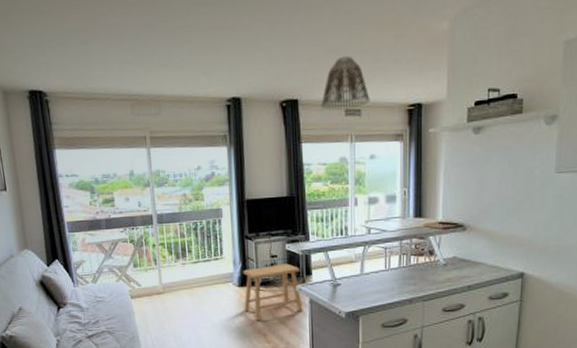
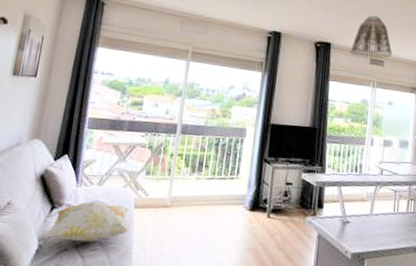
decorative pillow: none [58,296,131,334] -> present [43,200,130,242]
stool: present [243,263,303,321] -> none [250,192,313,251]

